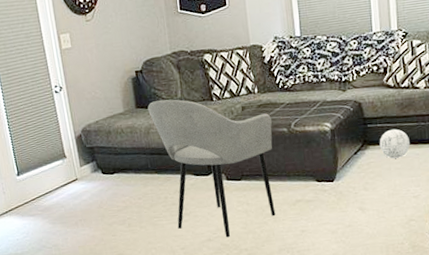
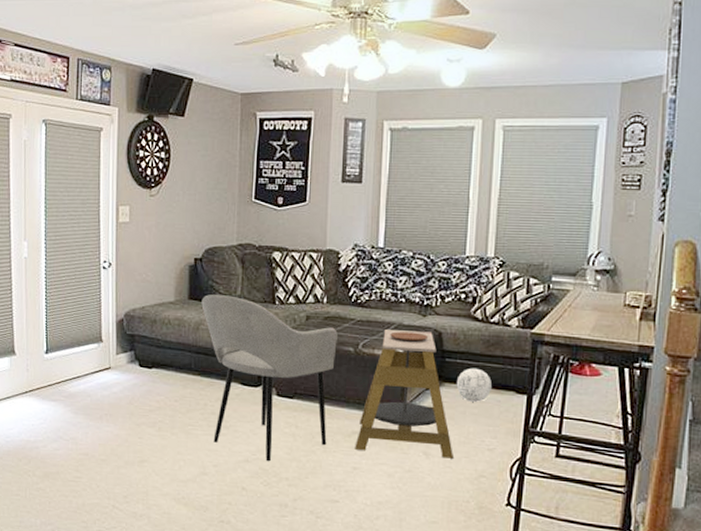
side table: none [300,104,385,215] -> present [355,330,453,459]

